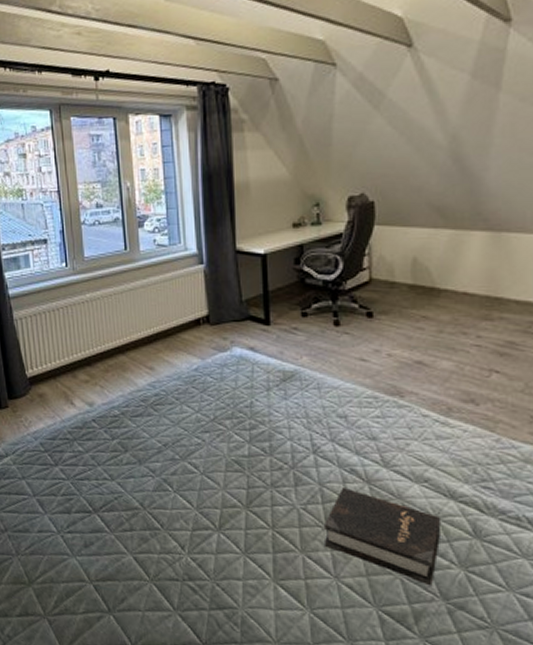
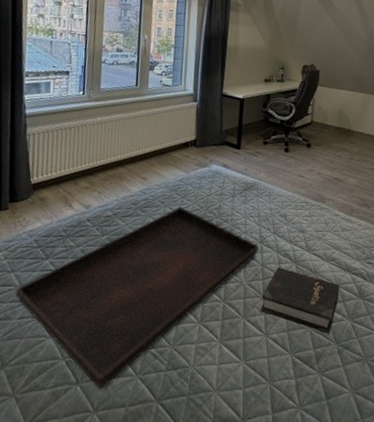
serving tray: none [29,404,312,623] -> present [15,206,259,390]

